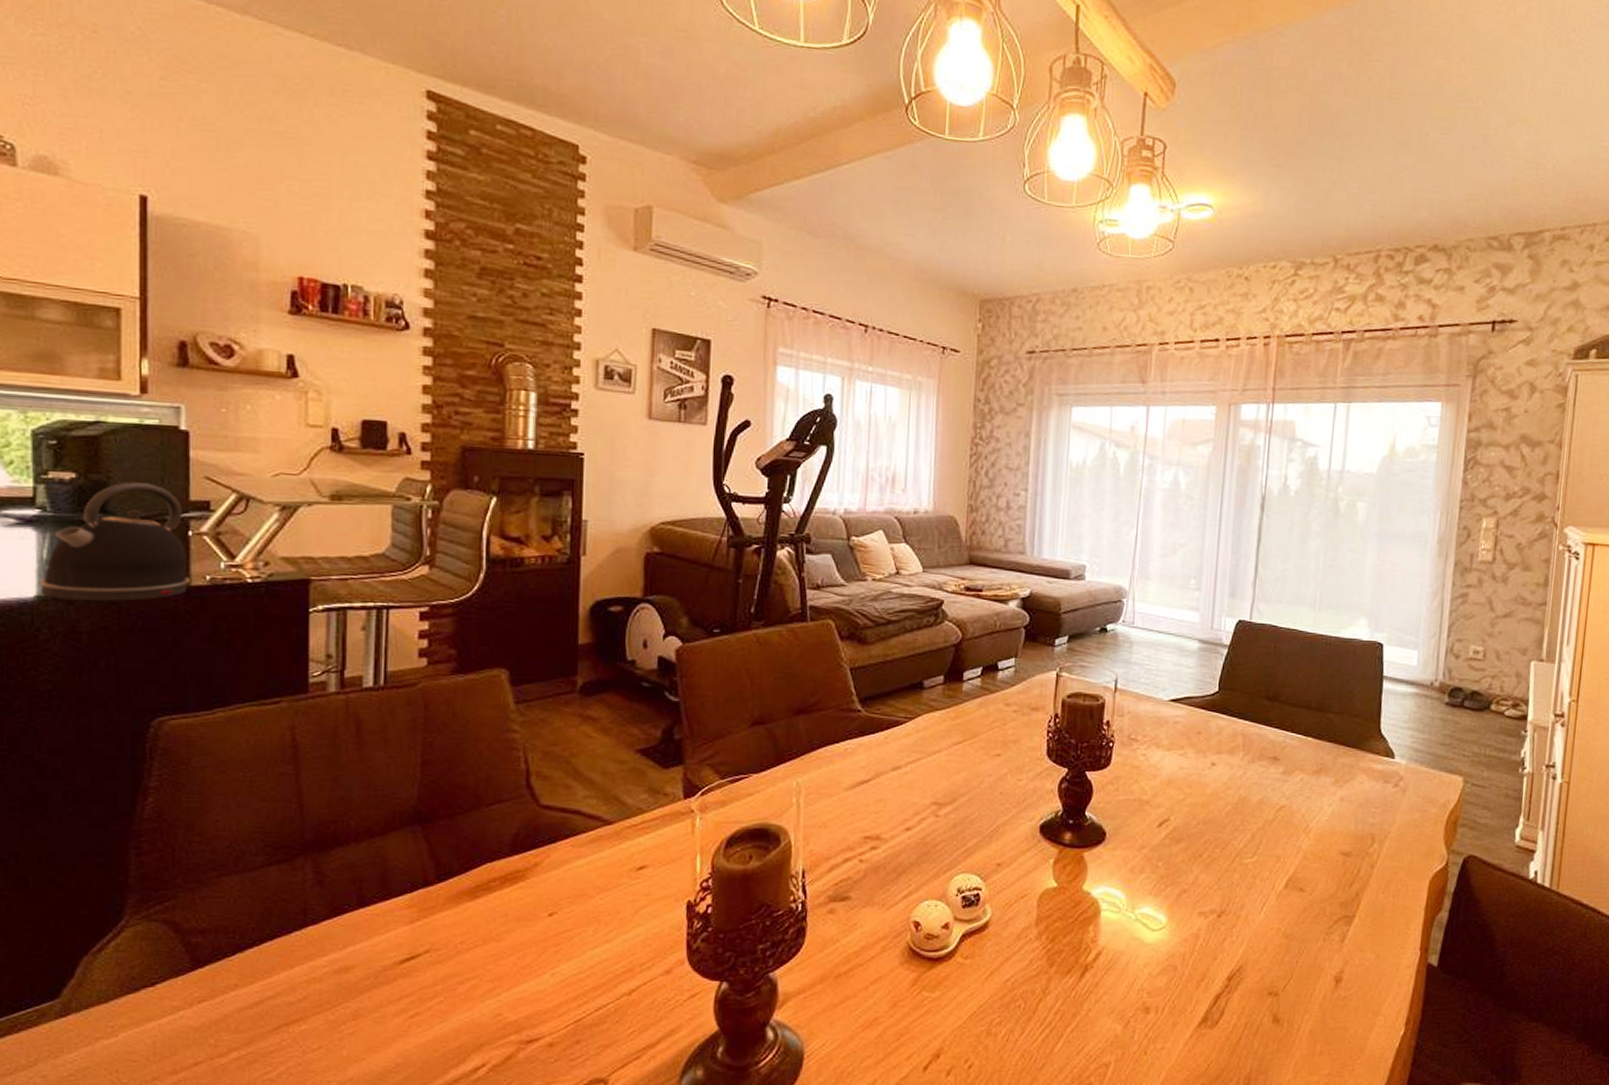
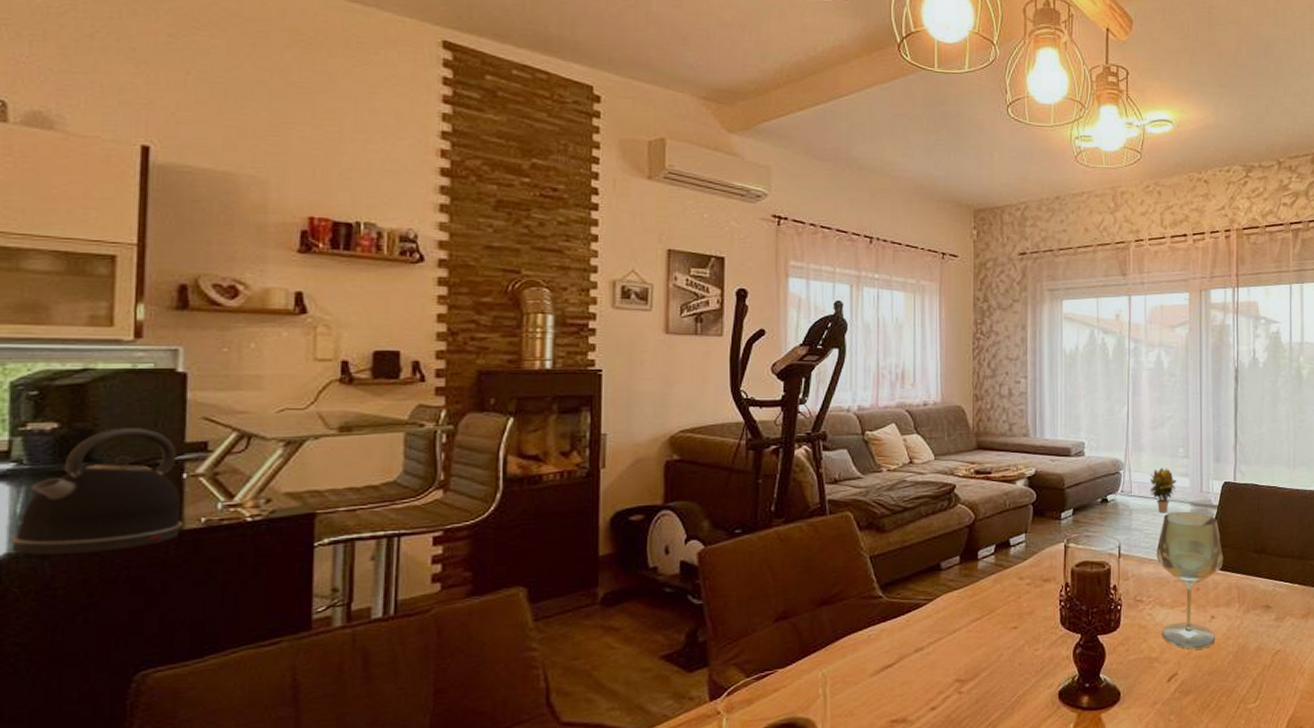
potted plant: none [1154,598,1185,649] -> present [1149,467,1177,513]
wine glass: none [1155,648,1231,796] -> present [1156,511,1224,650]

